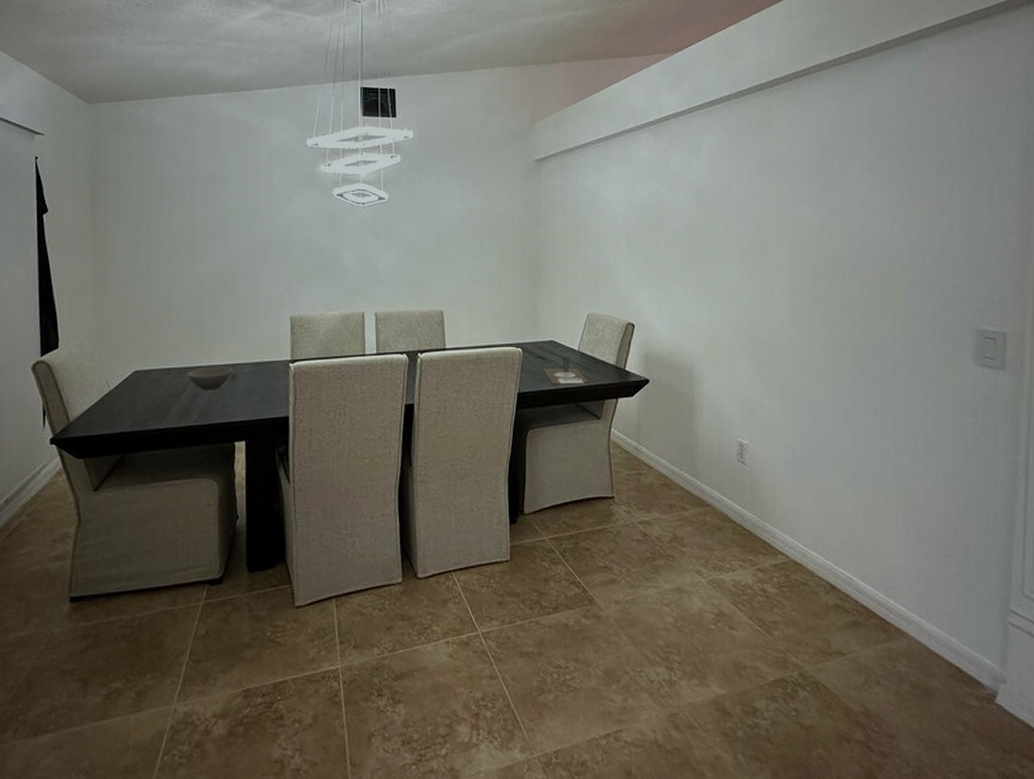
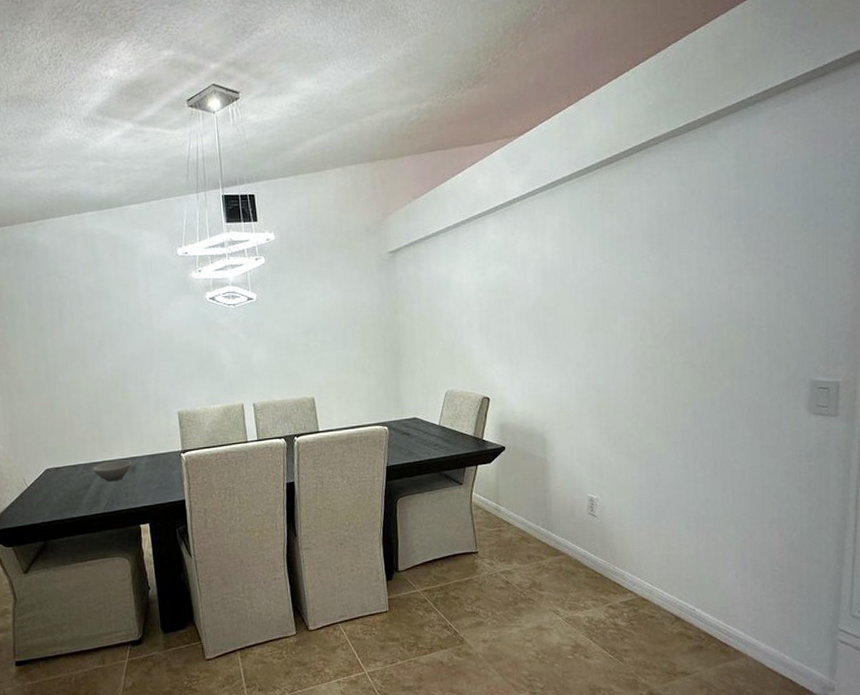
place setting: present [542,357,590,385] -> none [407,431,452,457]

